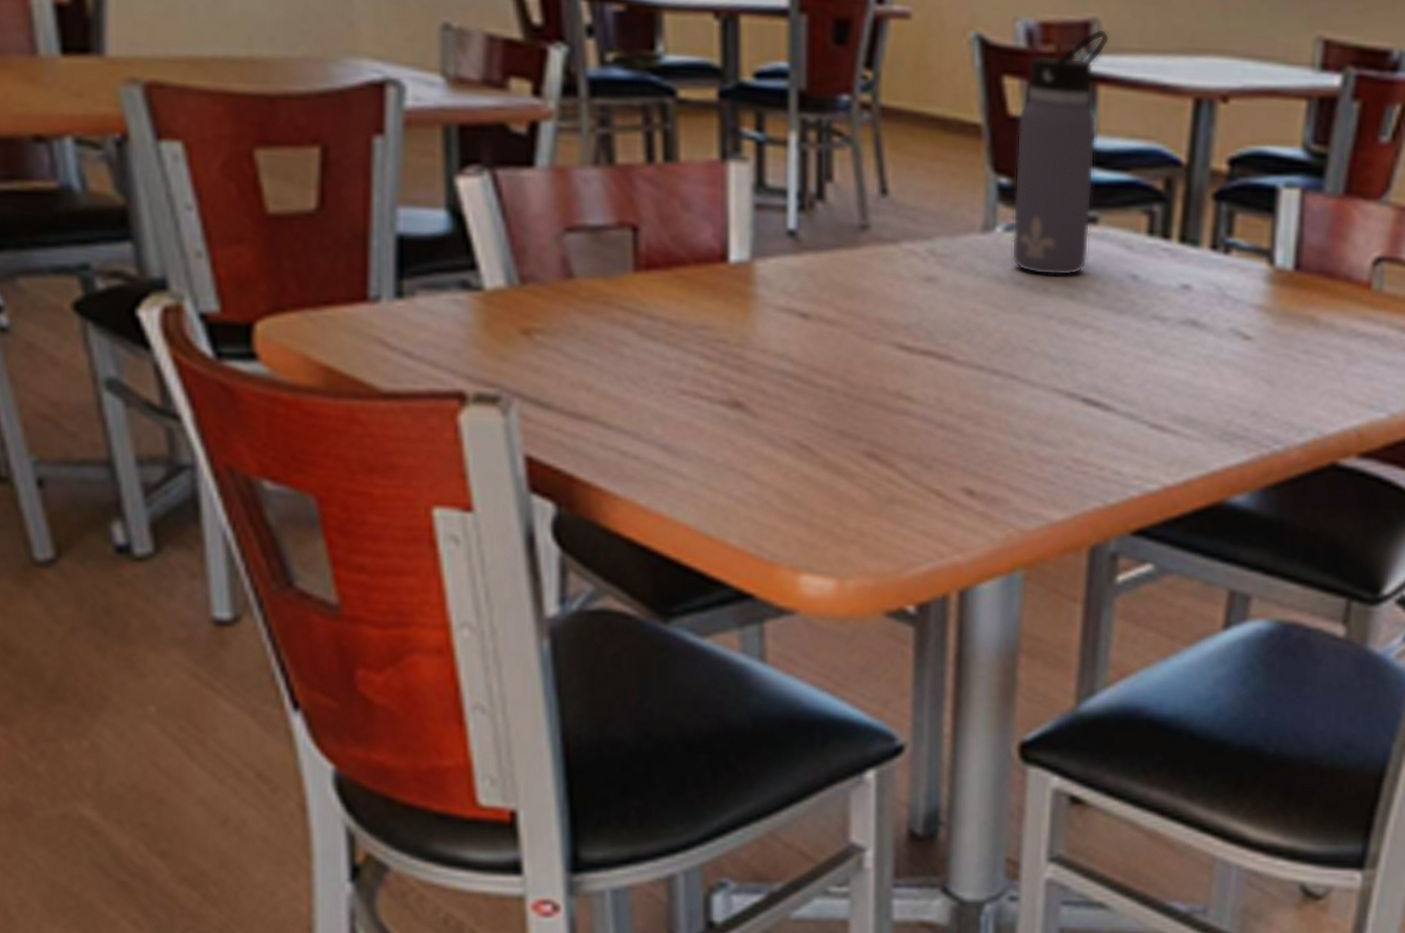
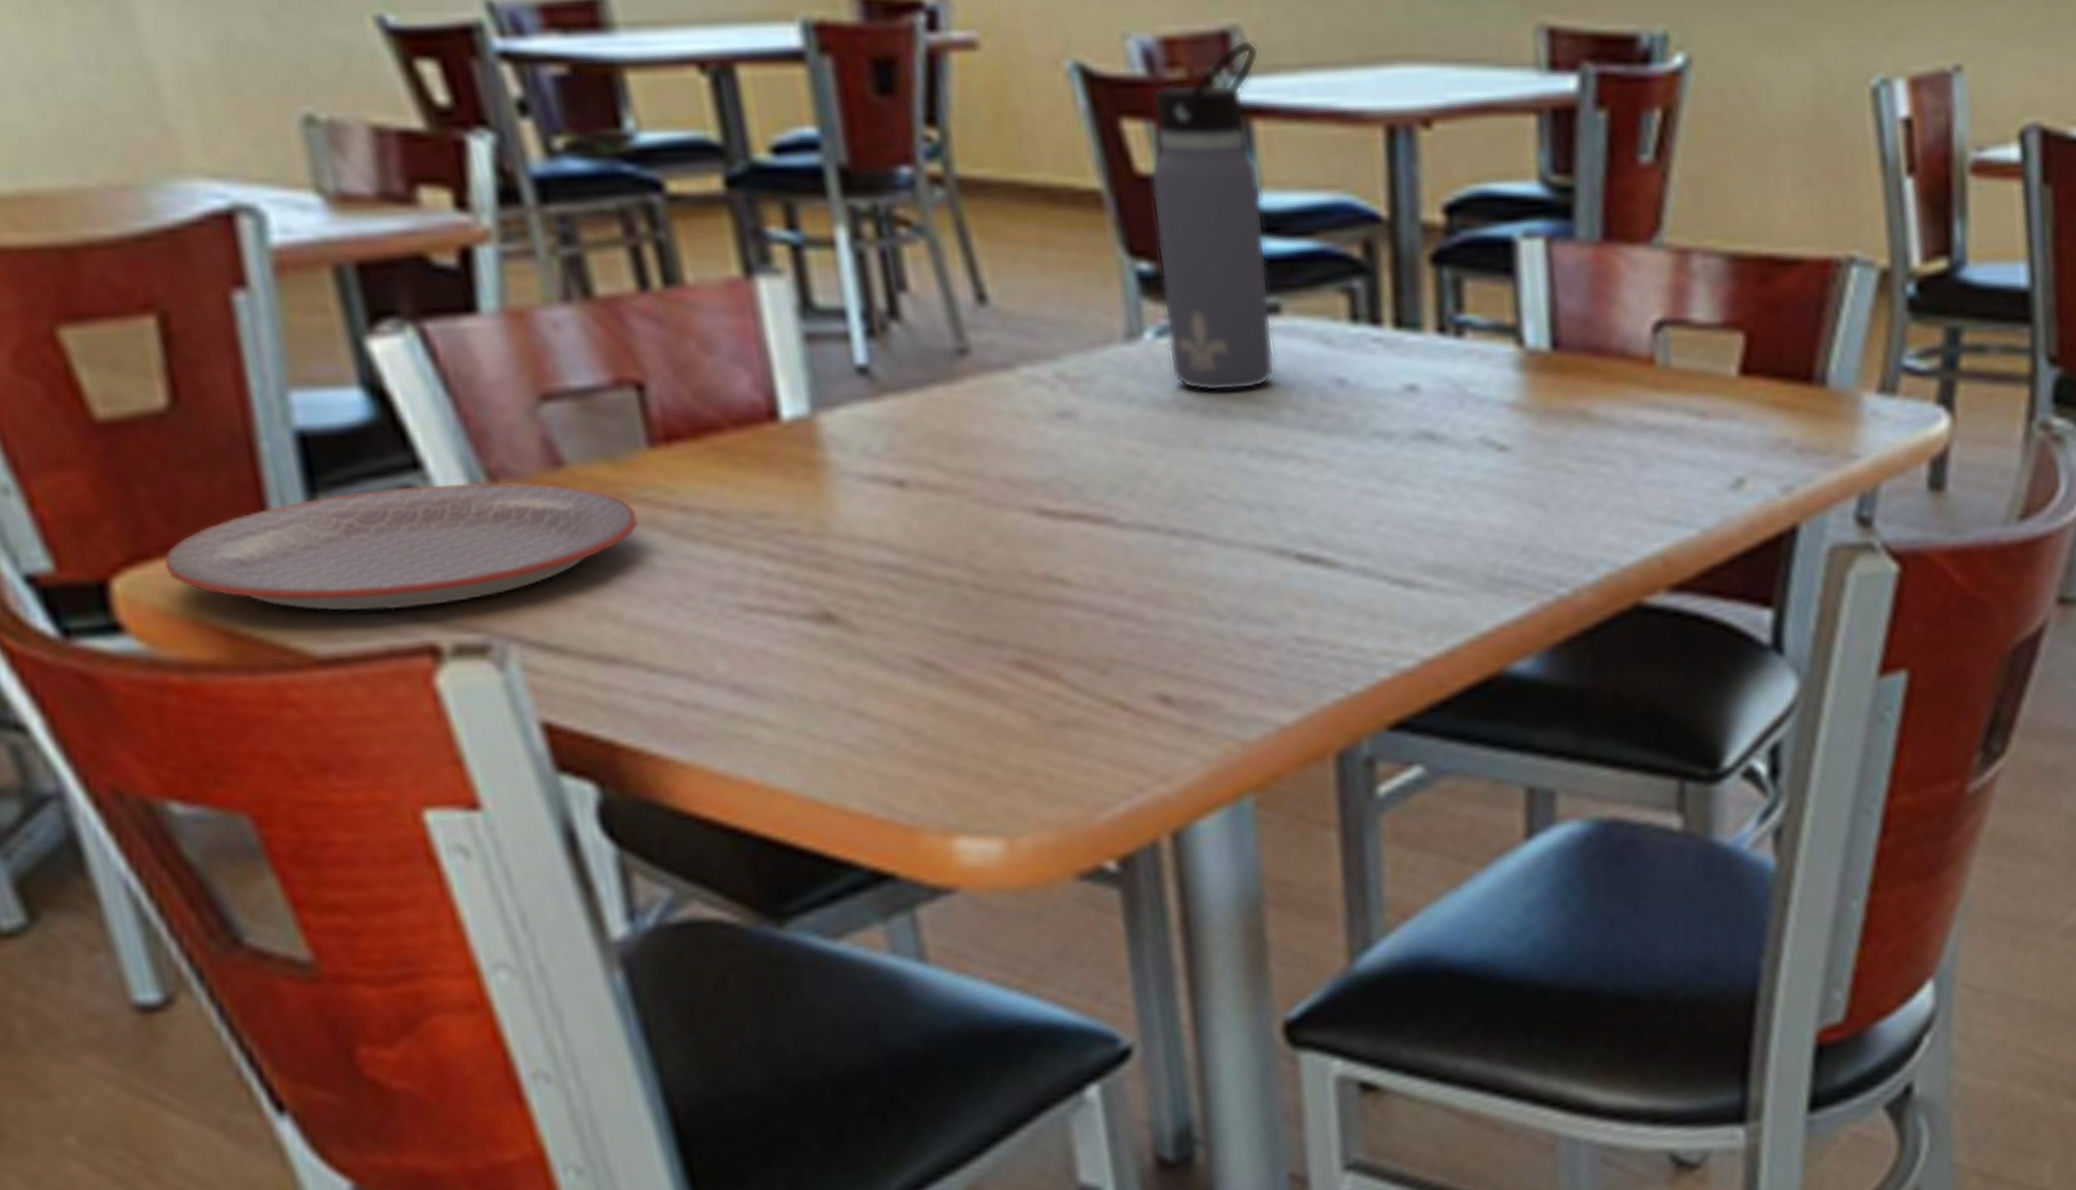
plate: none [293,281,617,365] -> present [164,482,638,611]

